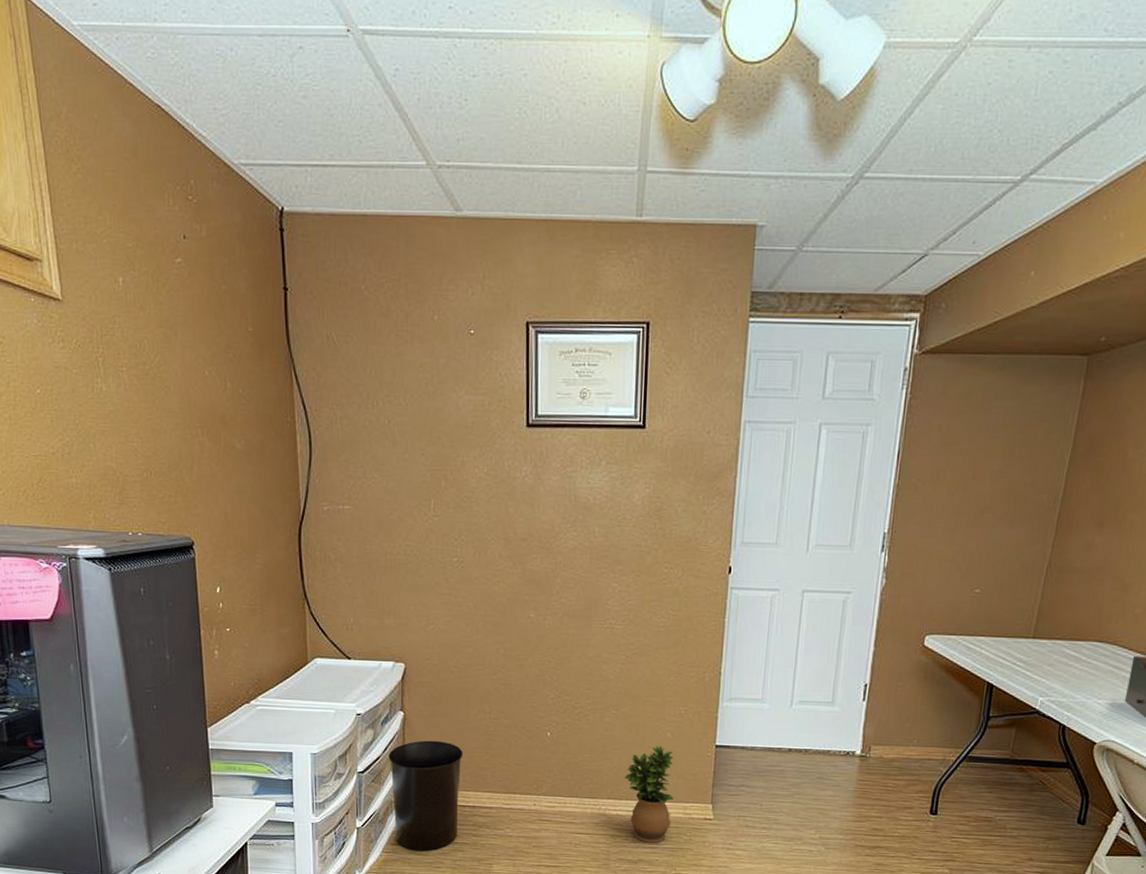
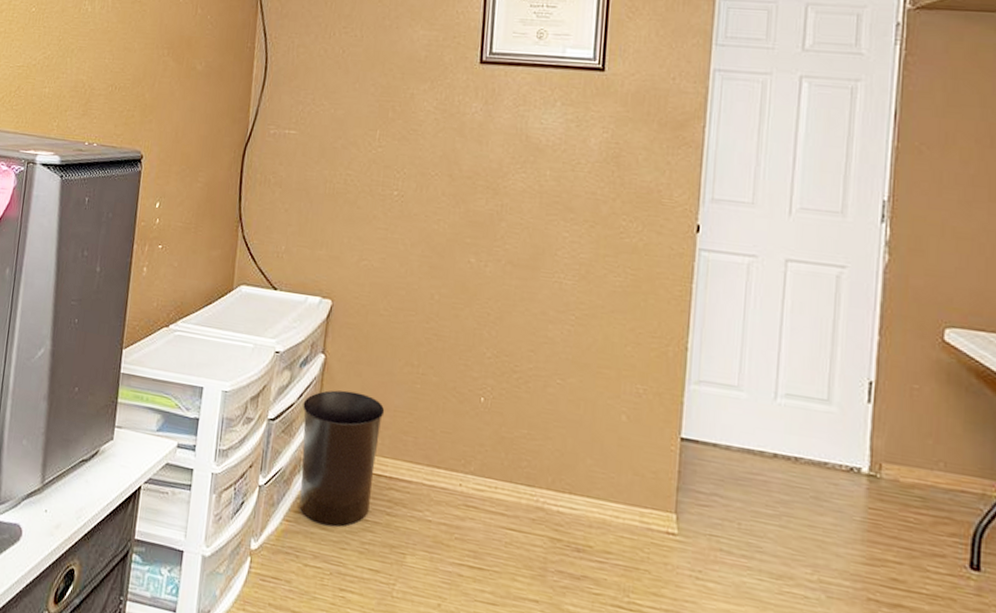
potted plant: present [624,745,674,843] -> none [568,429,629,557]

